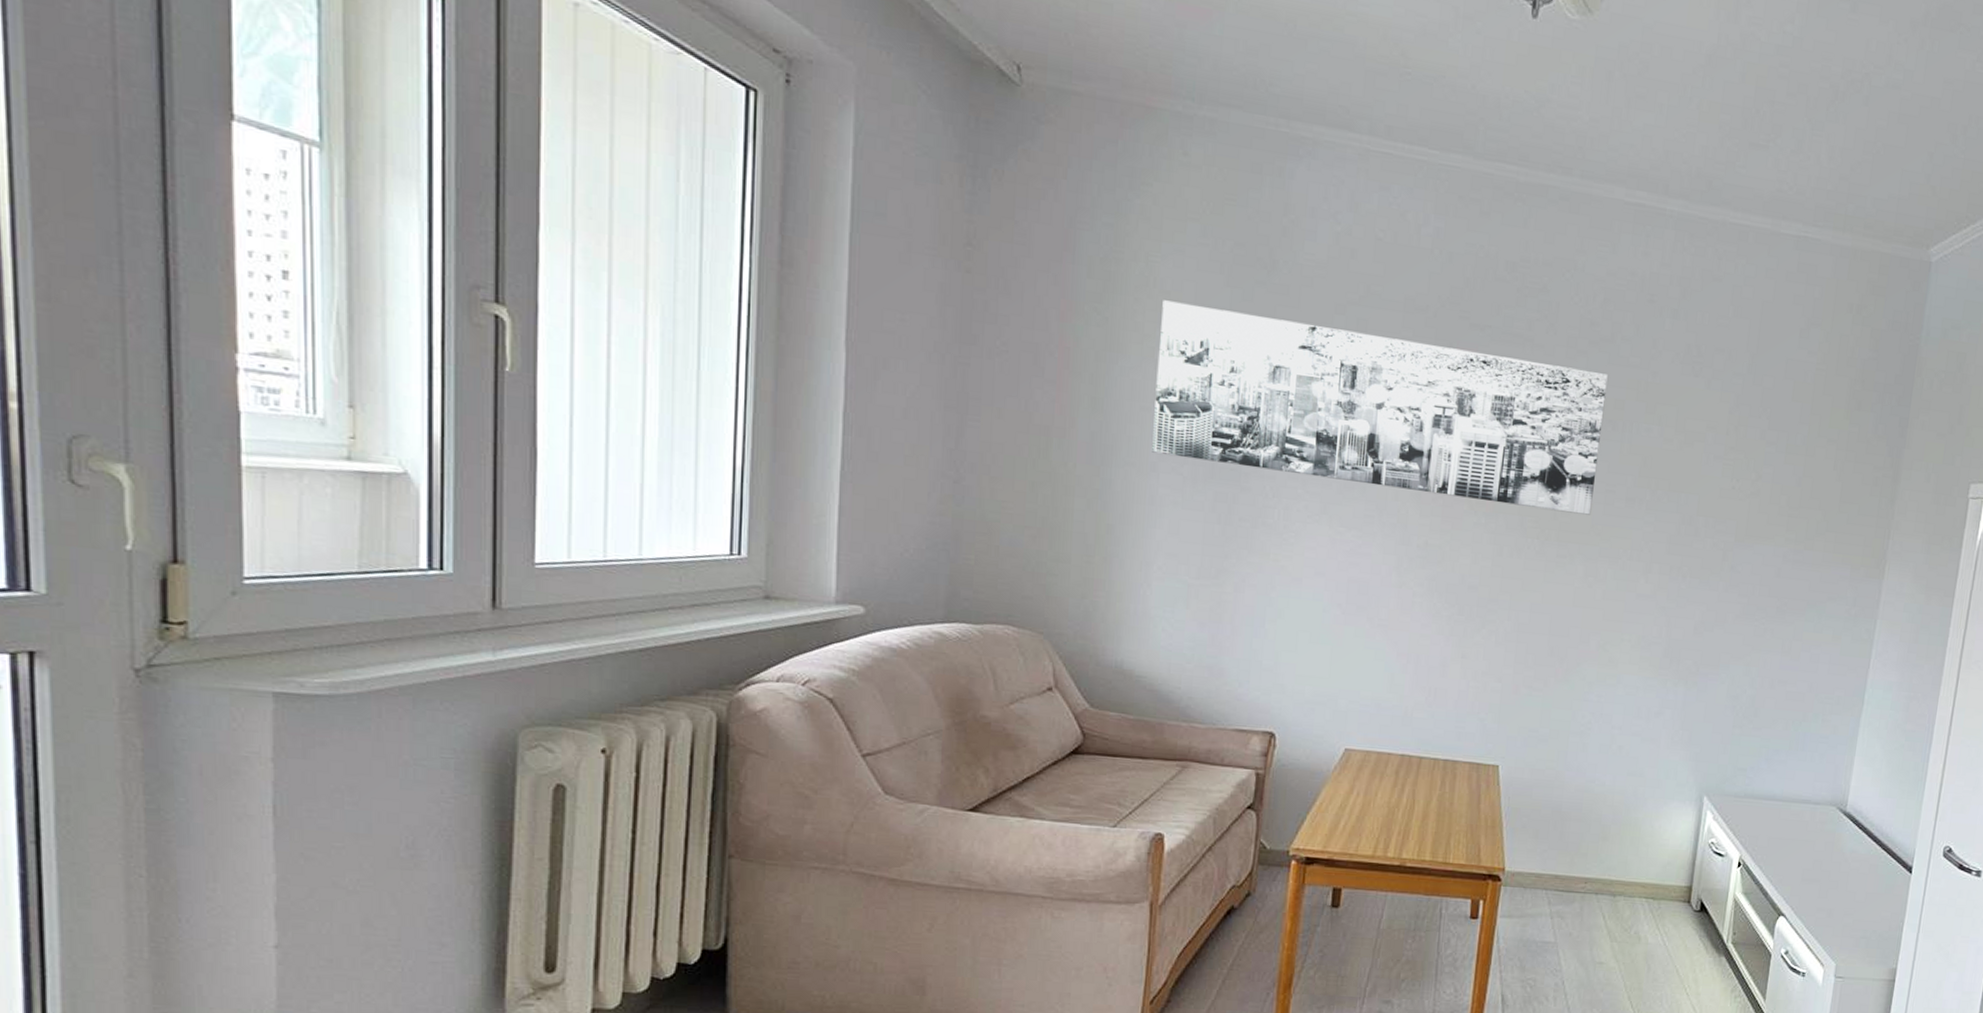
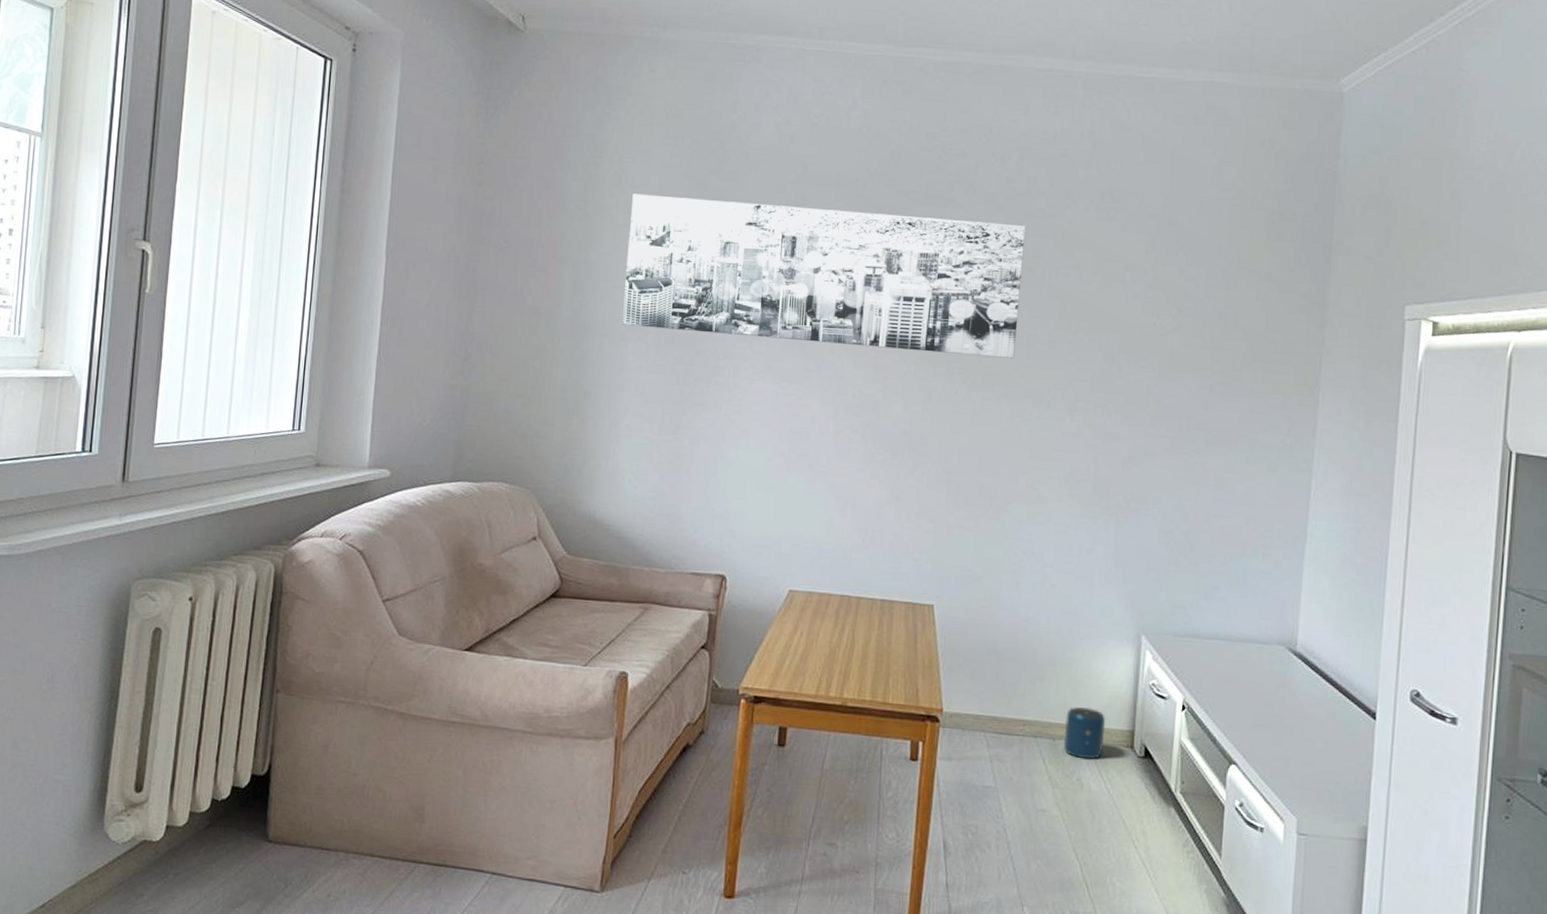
speaker: none [1624,865,1666,914] -> present [1064,707,1106,760]

